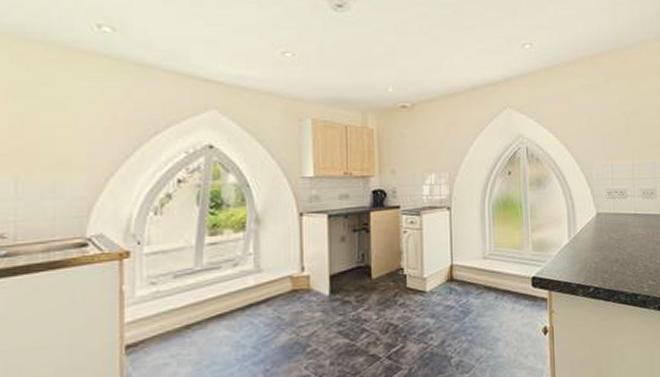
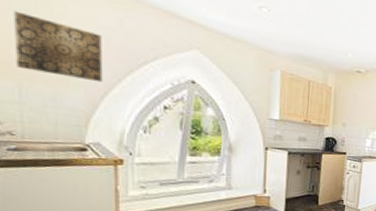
wall art: none [14,97,109,163] -> present [13,10,103,83]

